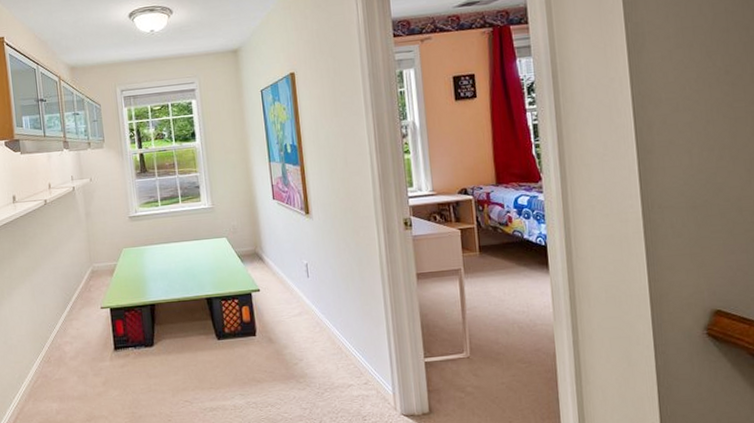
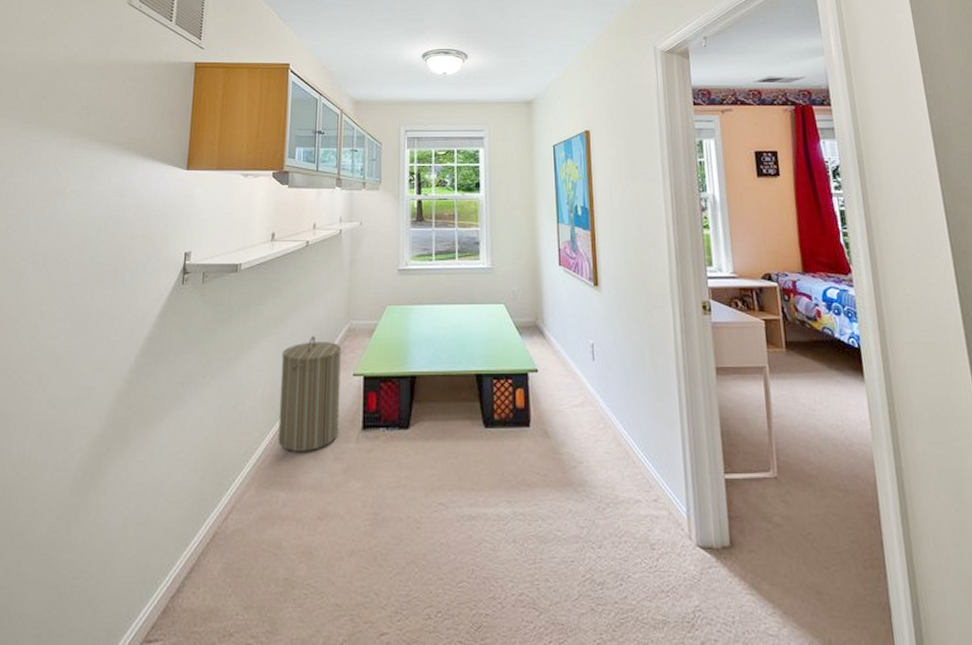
laundry hamper: none [37,279,95,373] -> present [278,336,341,452]

